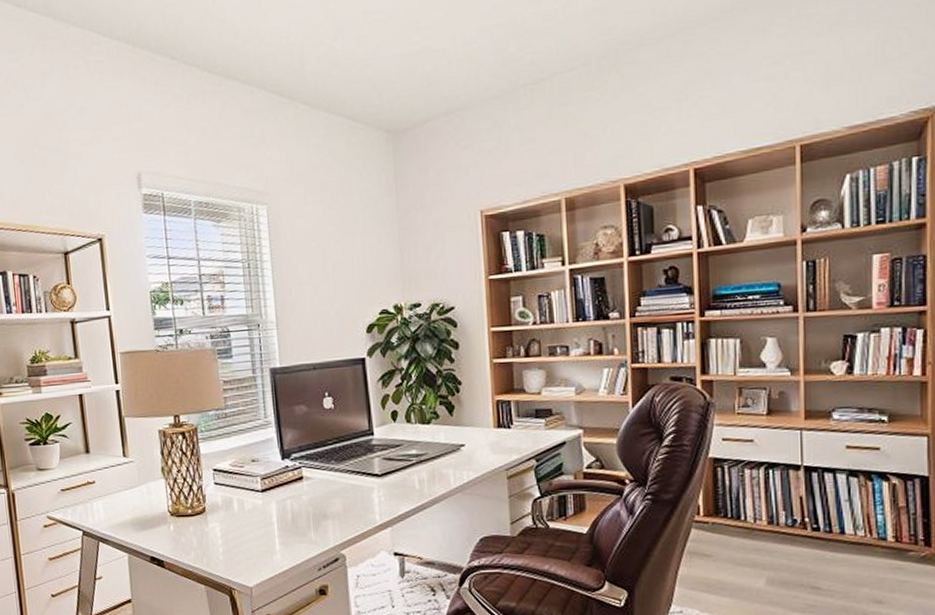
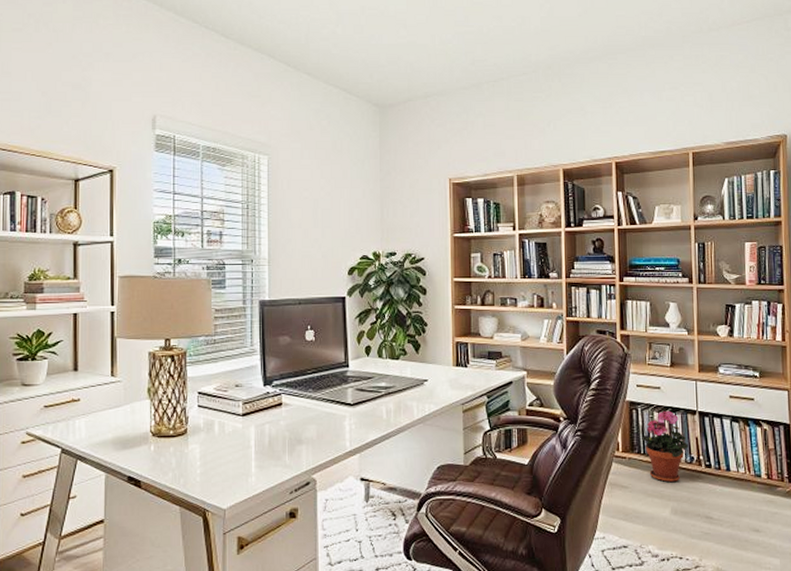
potted plant: none [729,466,789,550] -> present [642,410,688,483]

